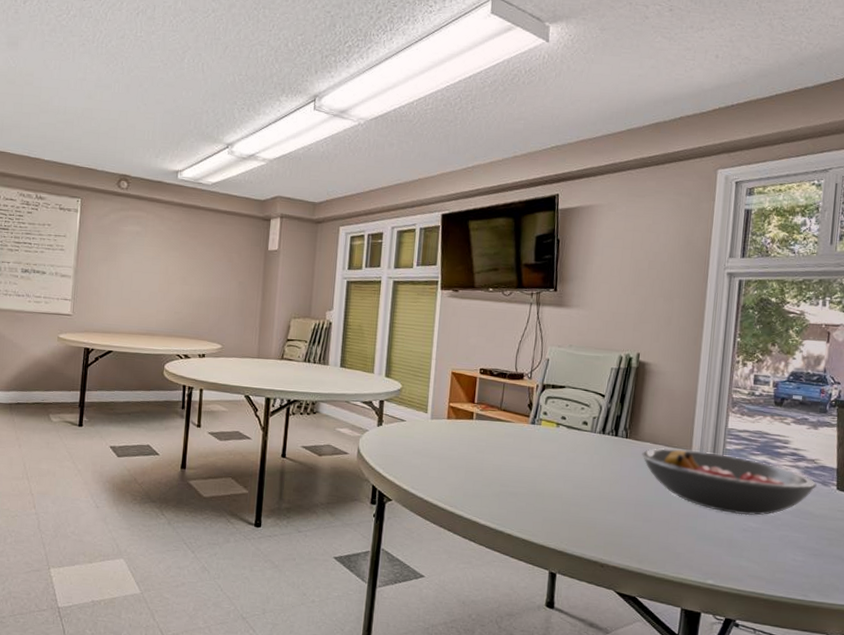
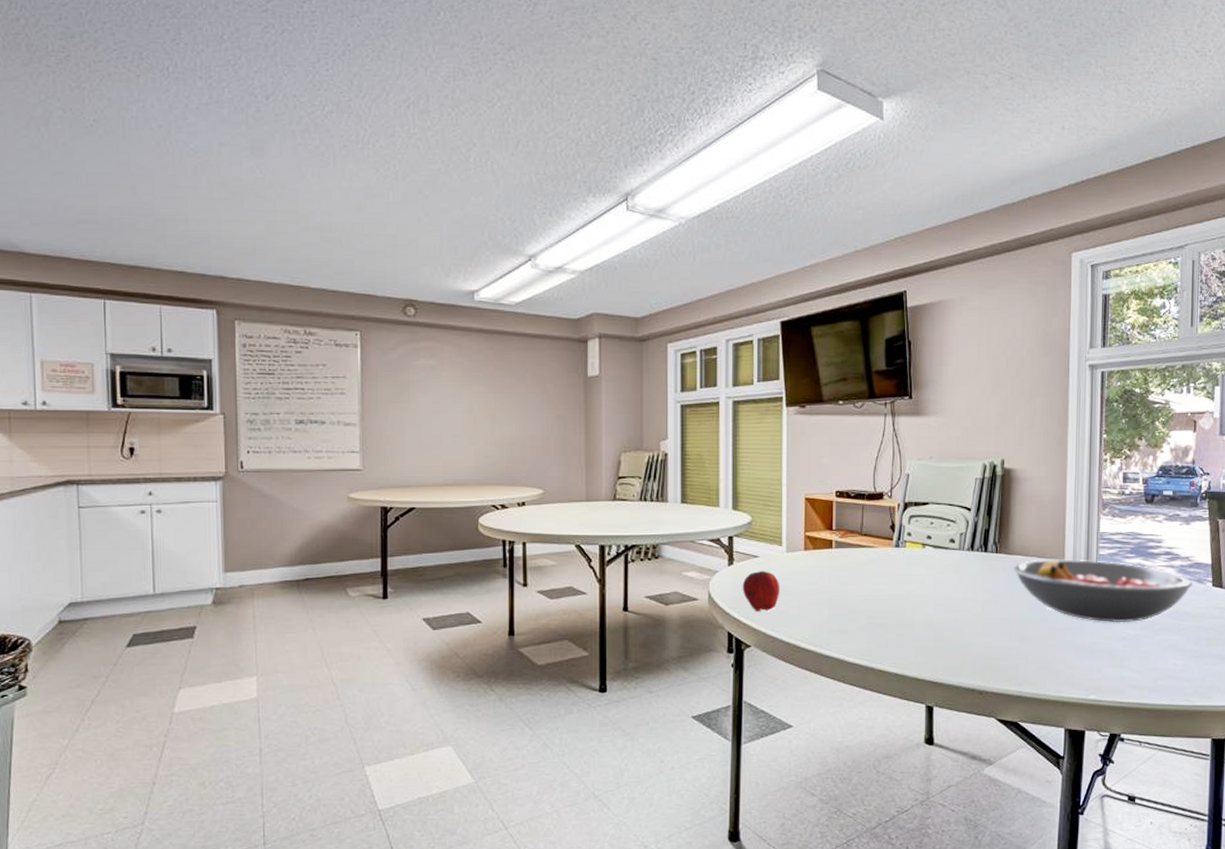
apple: none [388,433,423,470] -> present [742,571,780,611]

